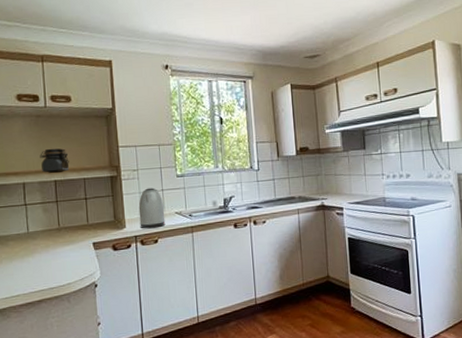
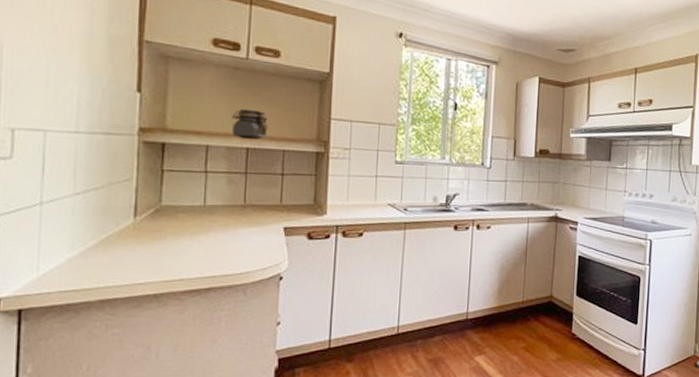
kettle: present [138,188,166,229] -> none [344,171,376,219]

